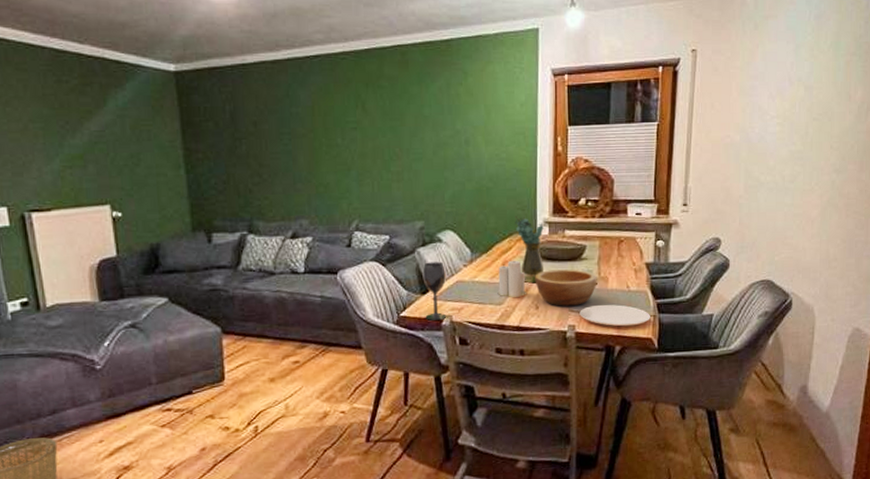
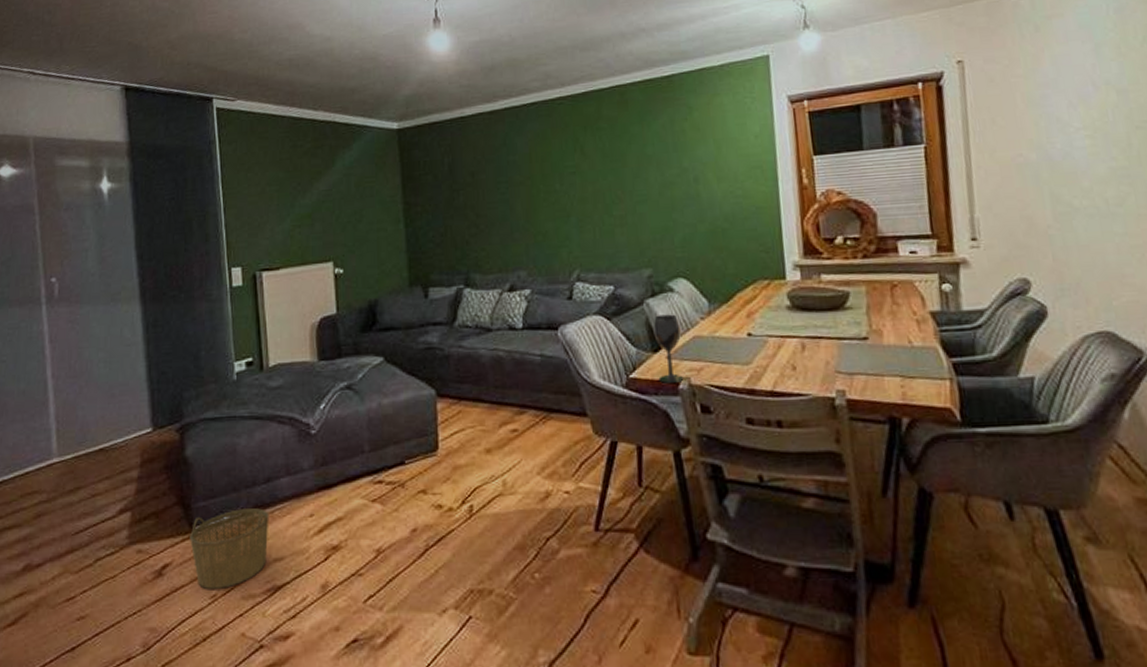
candle: present [497,259,527,298] -> none [742,309,781,357]
vase: present [515,216,544,284] -> none [757,259,800,339]
bowl: present [535,269,597,306] -> none [788,320,869,367]
plate: present [580,304,650,327] -> none [849,363,946,393]

